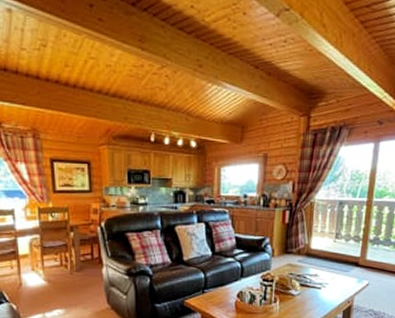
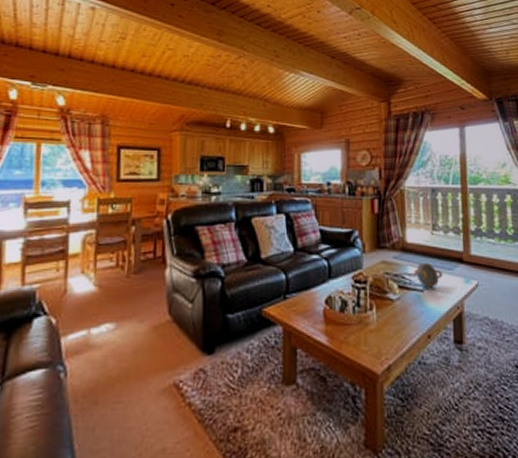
decorative bowl: none [315,266,339,287] -> present [415,263,443,289]

